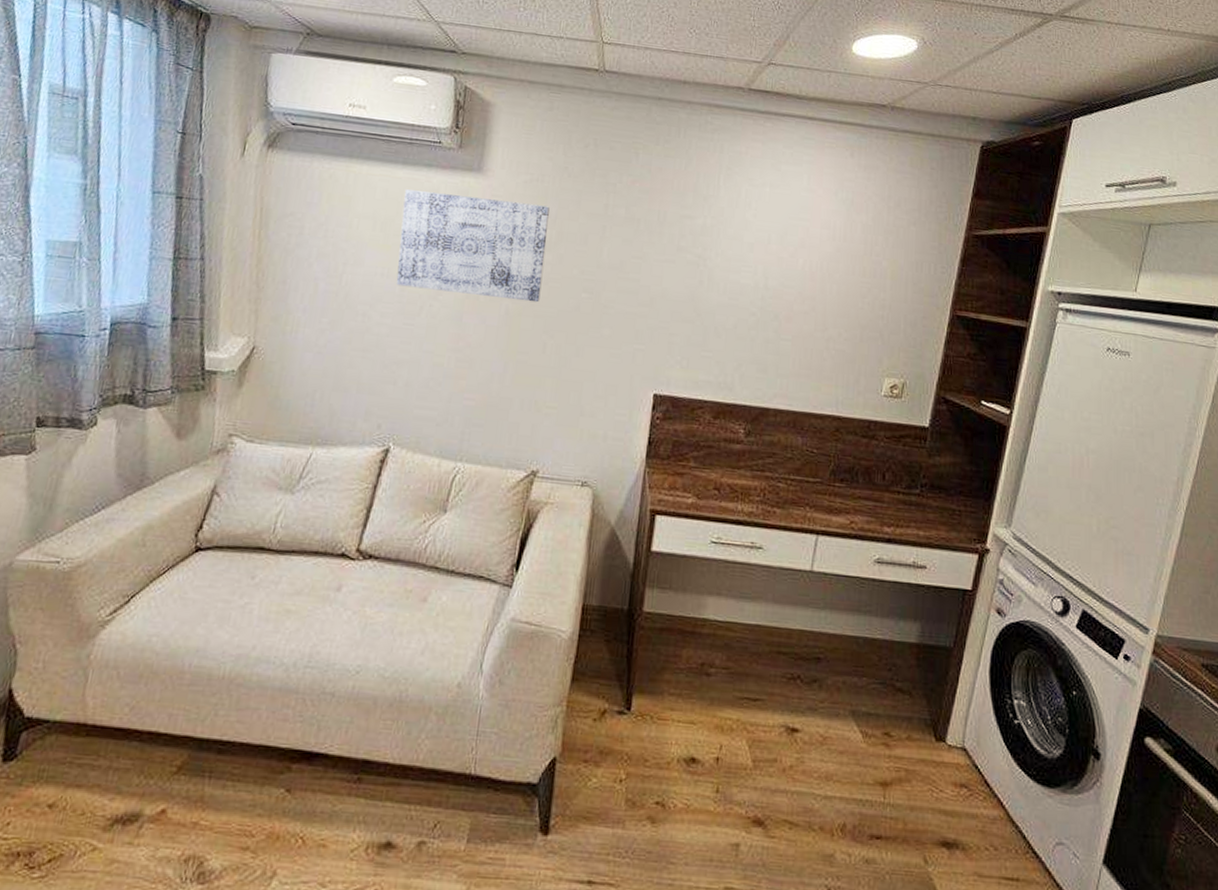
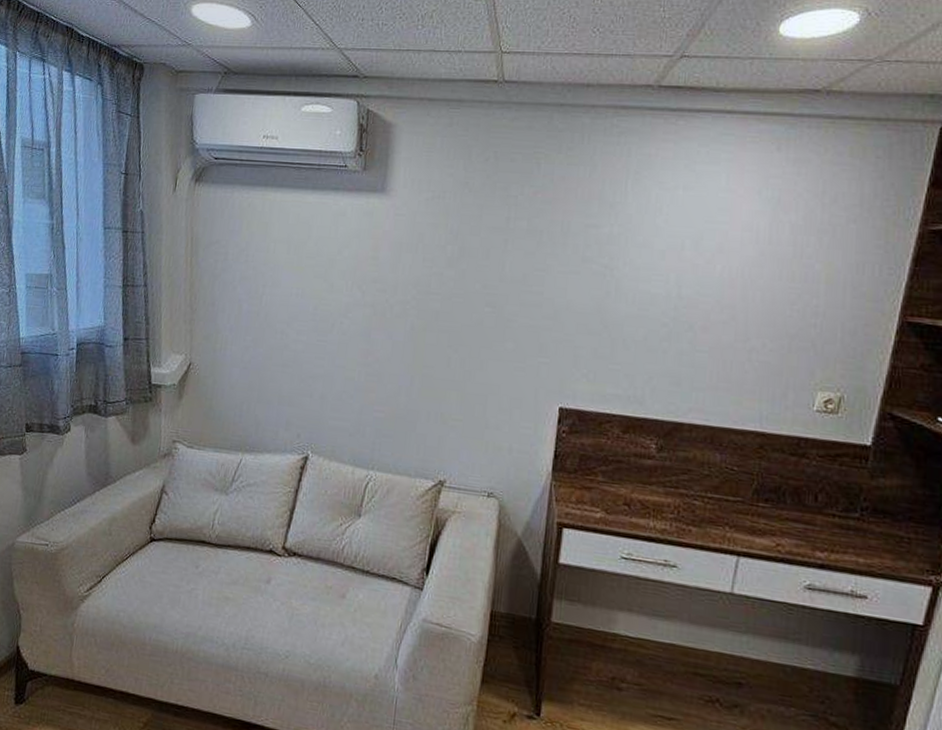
wall art: present [396,189,550,303] -> none [309,213,451,318]

